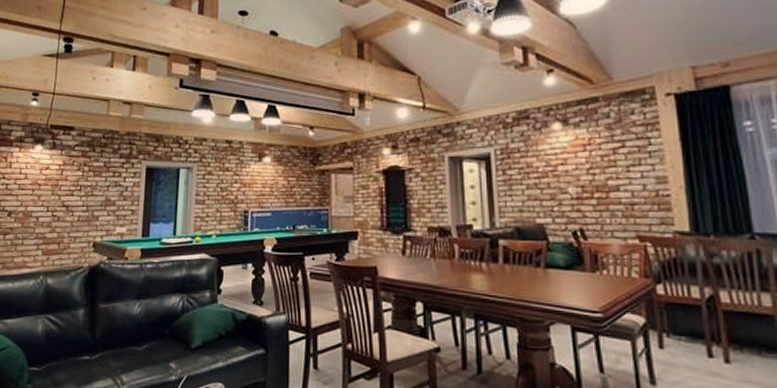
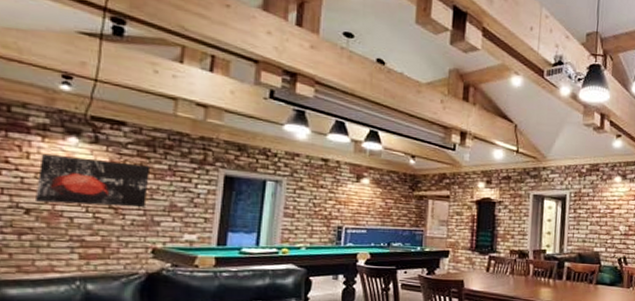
wall art: none [14,162,91,204] -> present [34,153,151,208]

